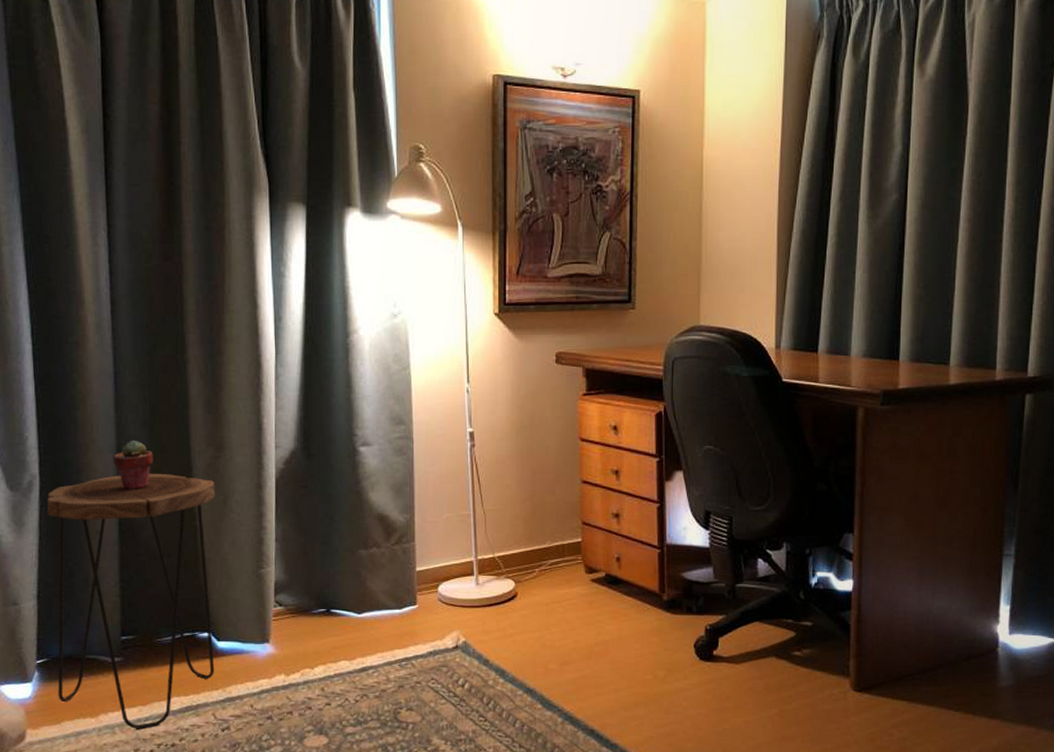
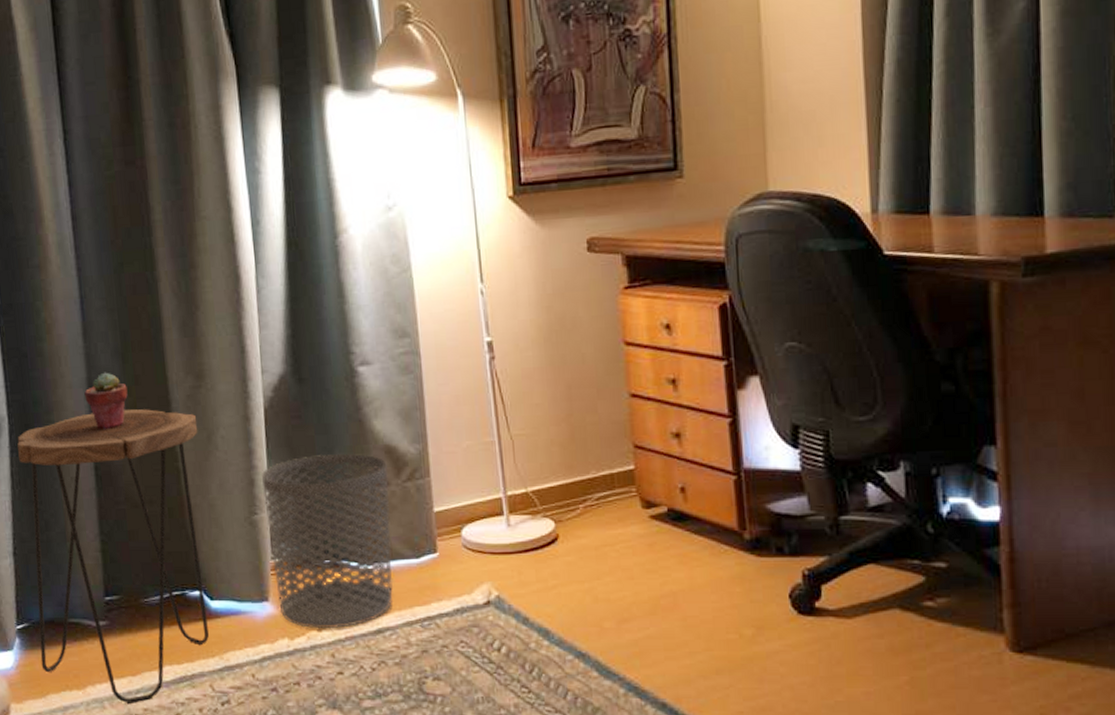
waste bin: none [269,519,380,666] -> present [261,454,393,628]

